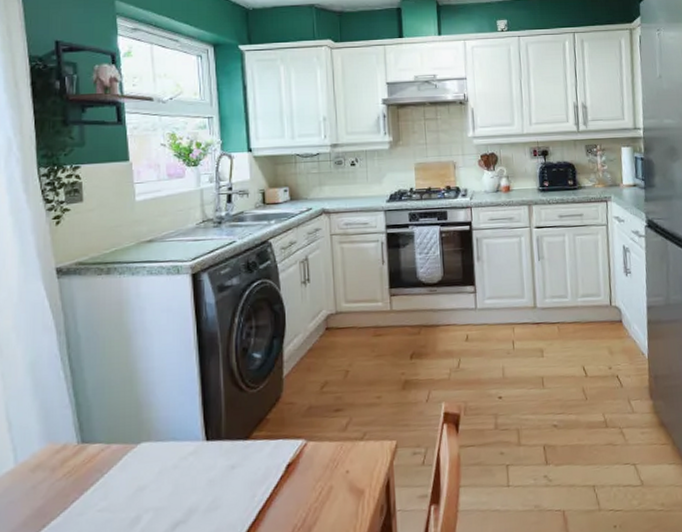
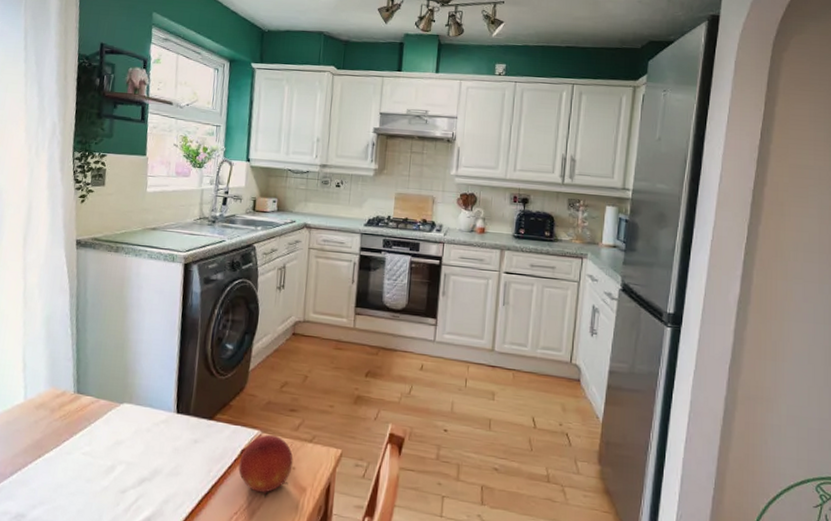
fruit: none [286,440,346,510] -> present [238,434,293,497]

